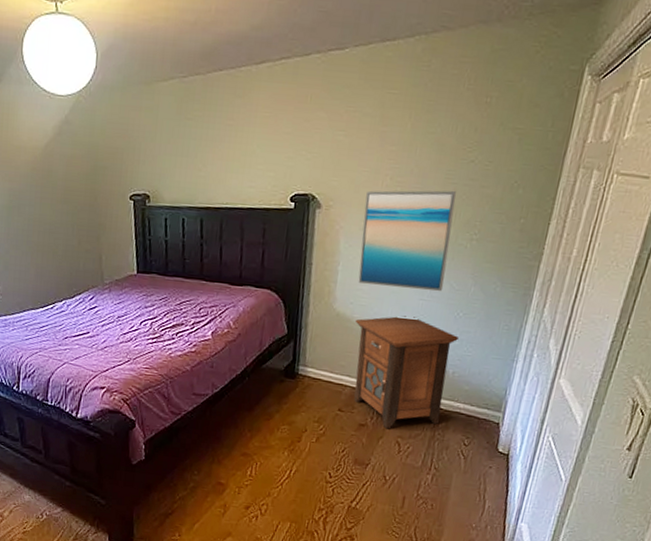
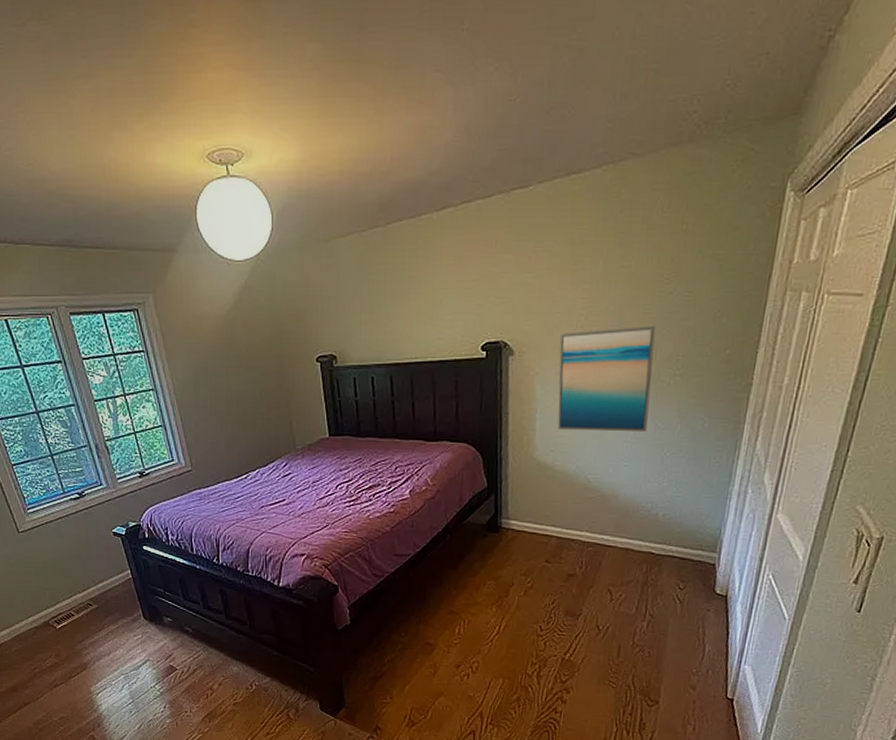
nightstand: present [354,315,460,429] -> none [556,460,668,578]

